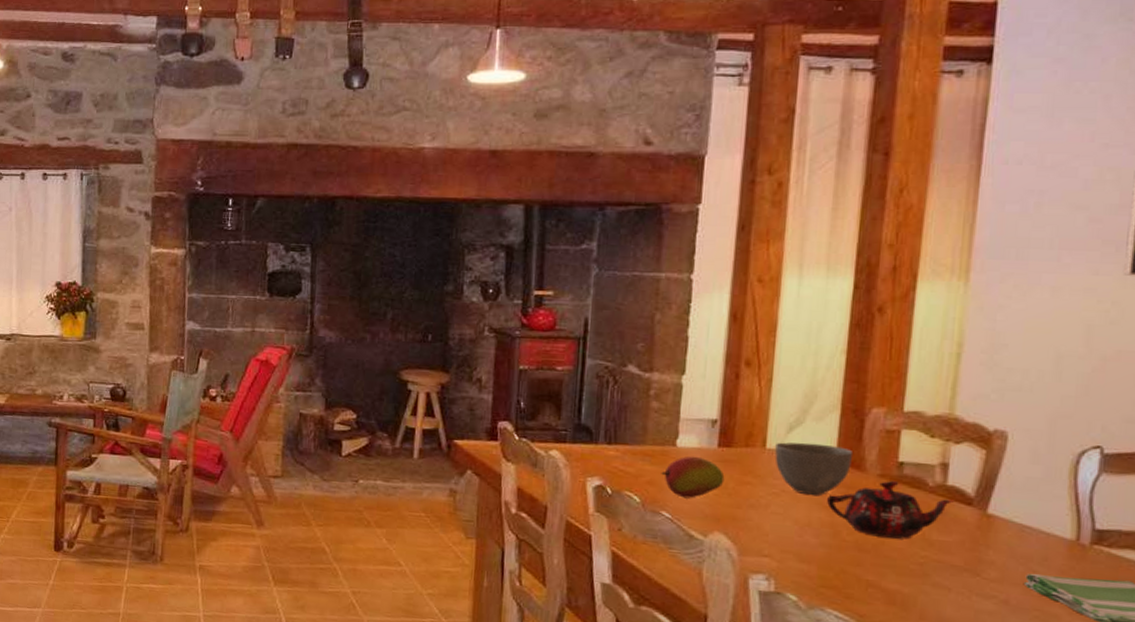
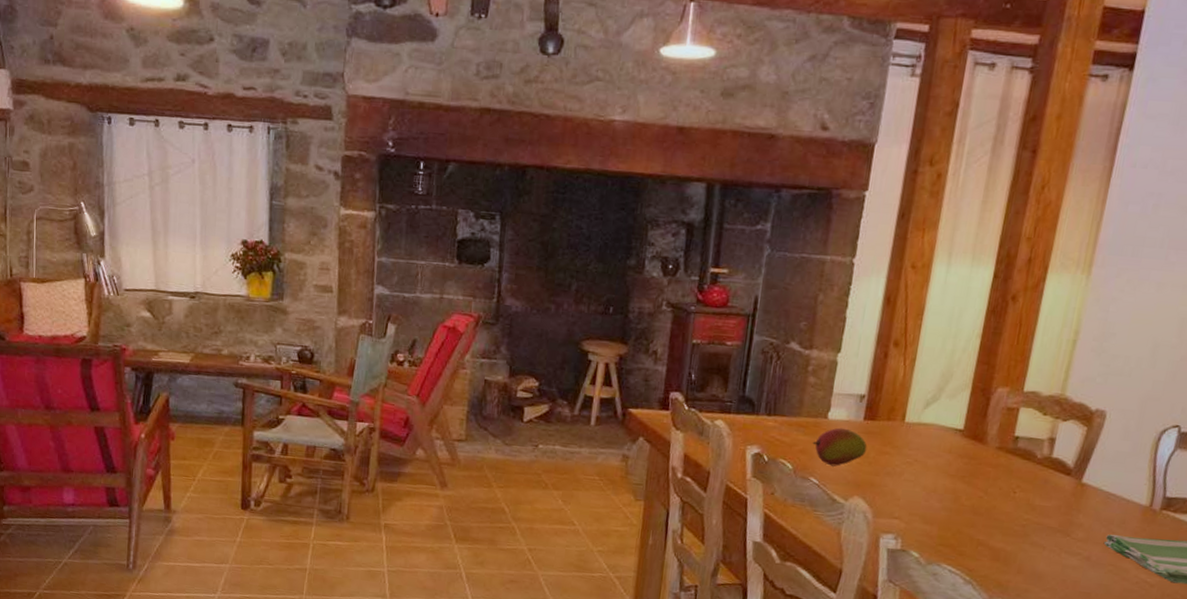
bowl: present [775,442,854,496] -> none [911,416,979,466]
teapot: present [827,480,954,539] -> none [952,452,1056,504]

